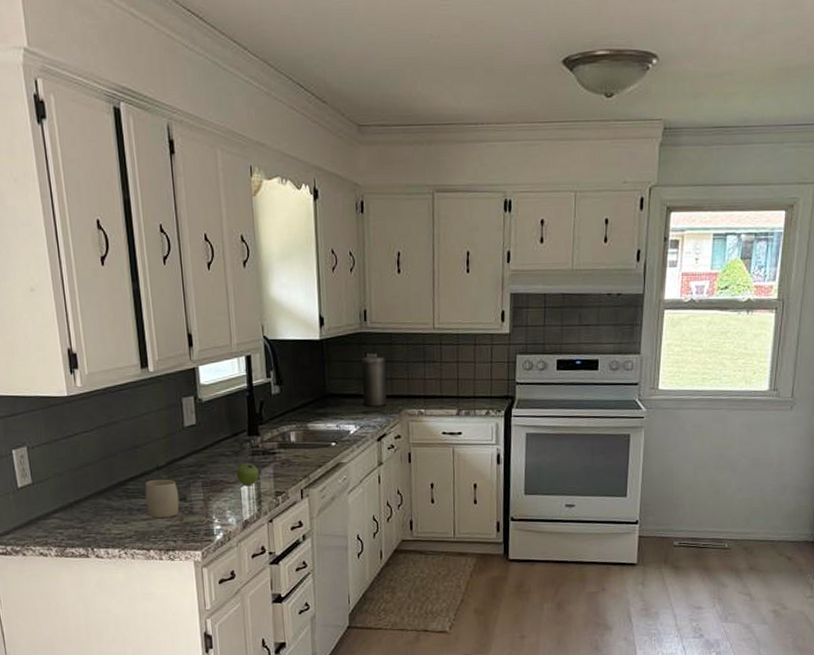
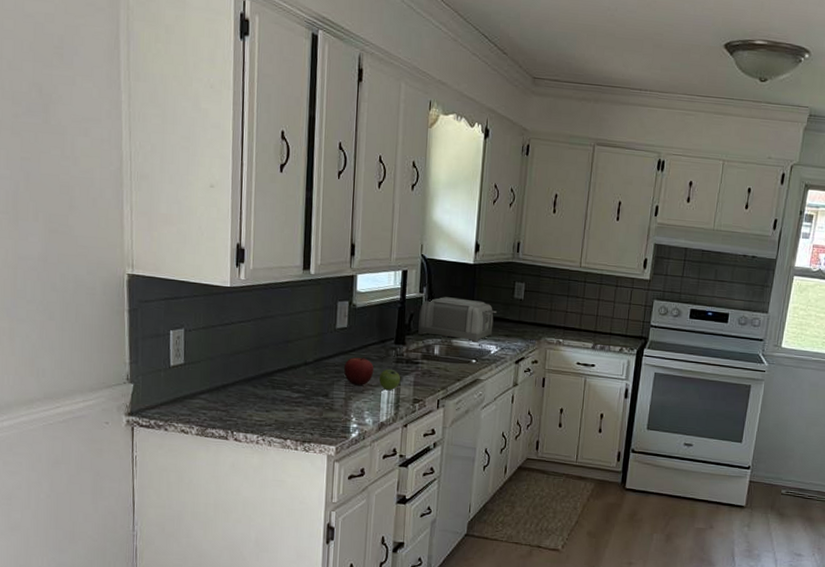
mug: present [144,479,180,518] -> none [289,374,322,411]
fruit: none [198,452,231,485] -> present [343,356,374,386]
toaster: none [269,378,351,424] -> present [418,297,497,342]
canister: present [362,356,387,407] -> none [506,284,532,332]

